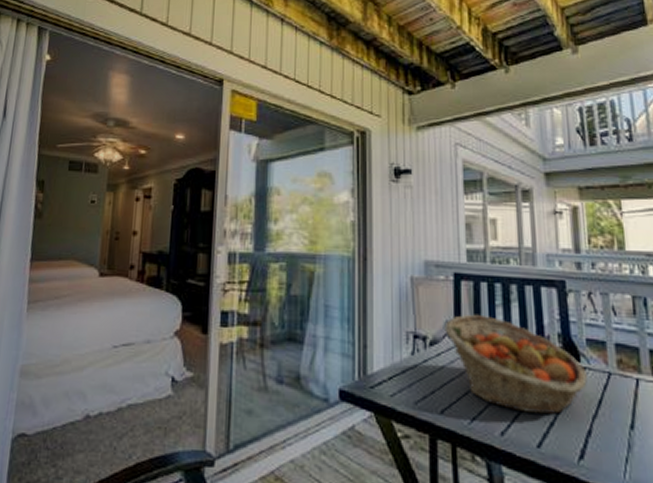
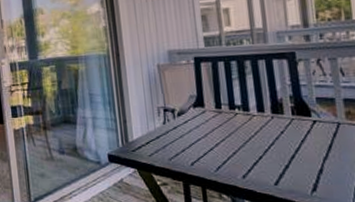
fruit basket: present [444,314,587,414] -> none [189,87,318,160]

